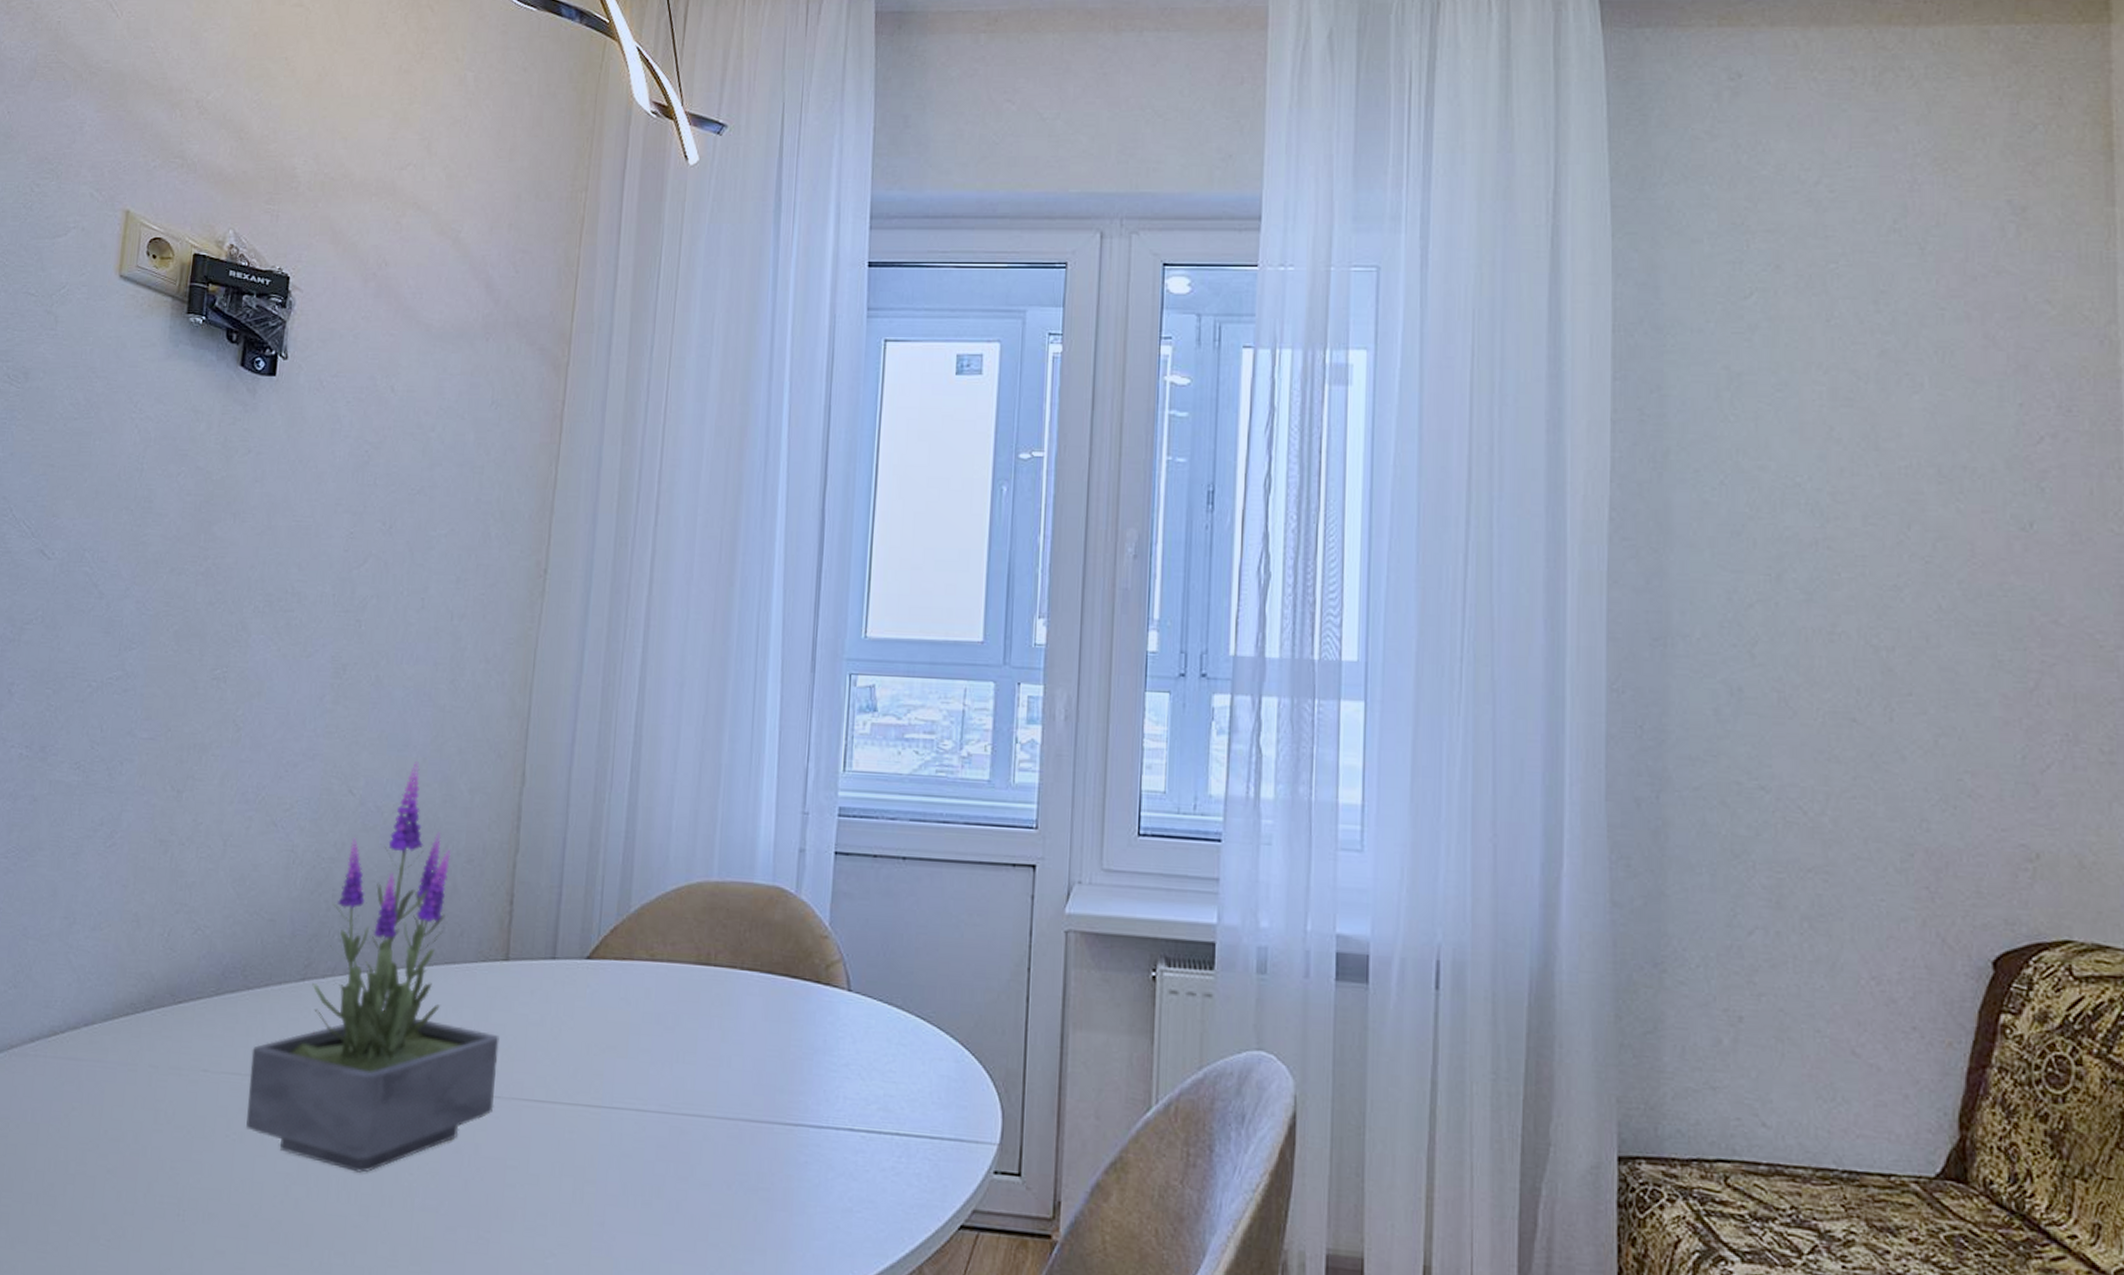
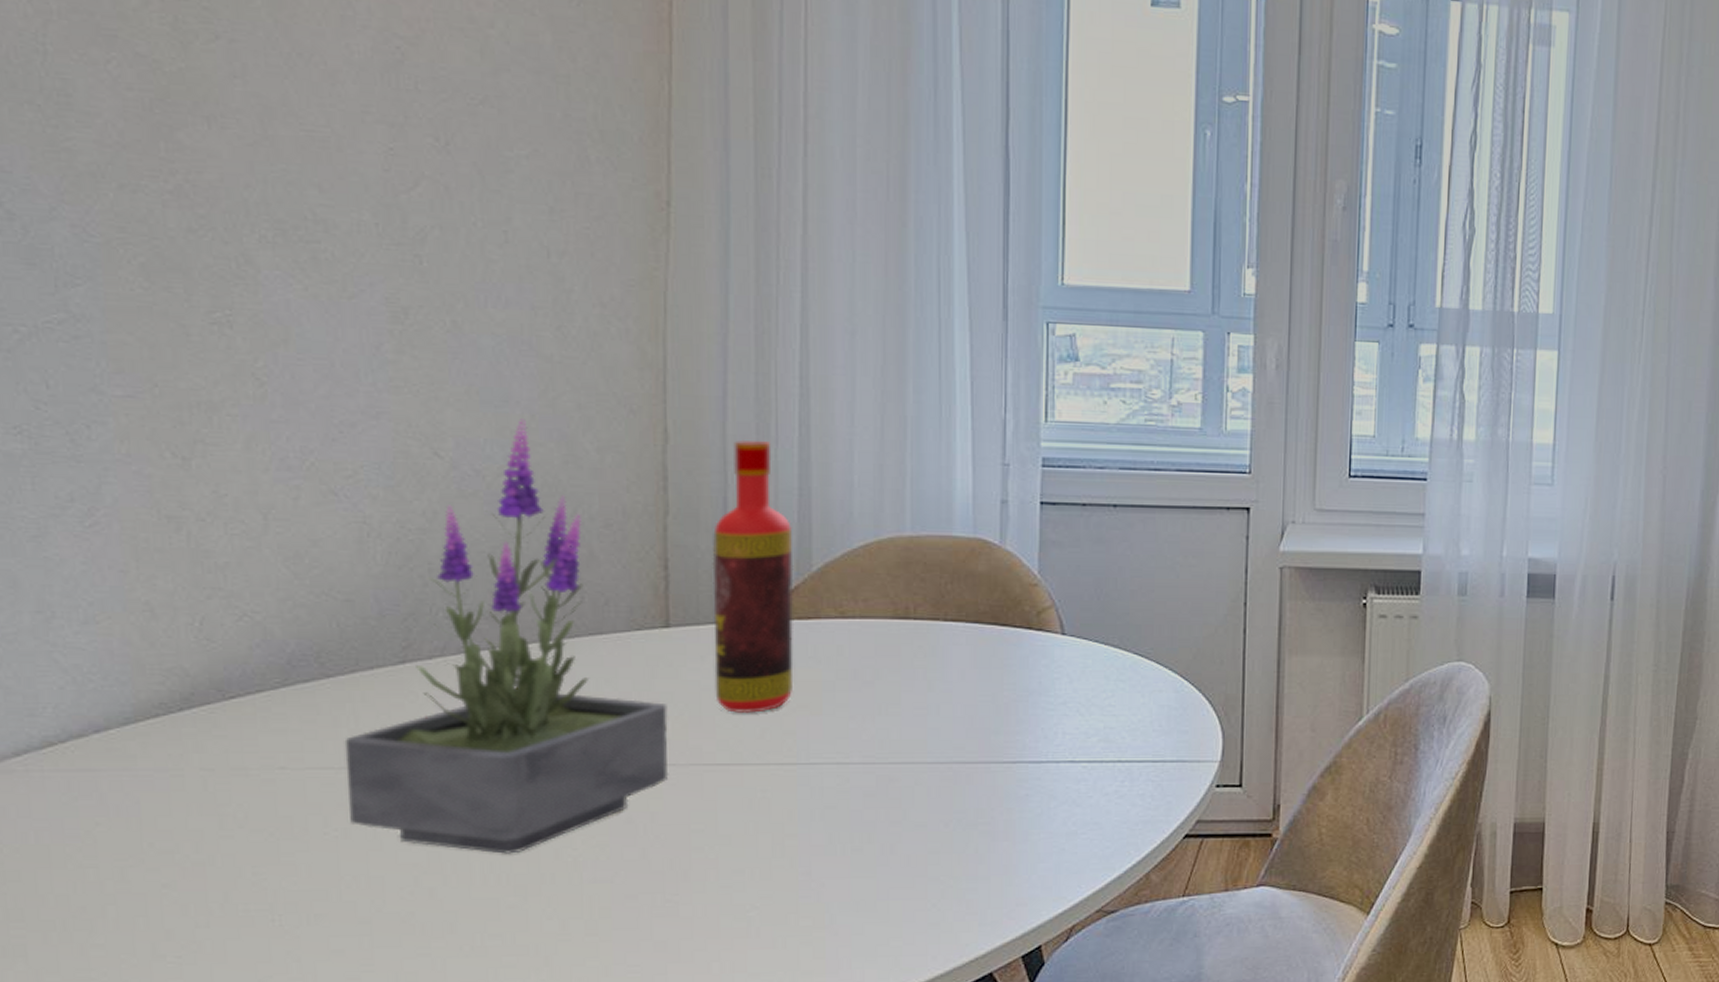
bottle: none [539,783,617,1051] -> present [712,439,794,713]

